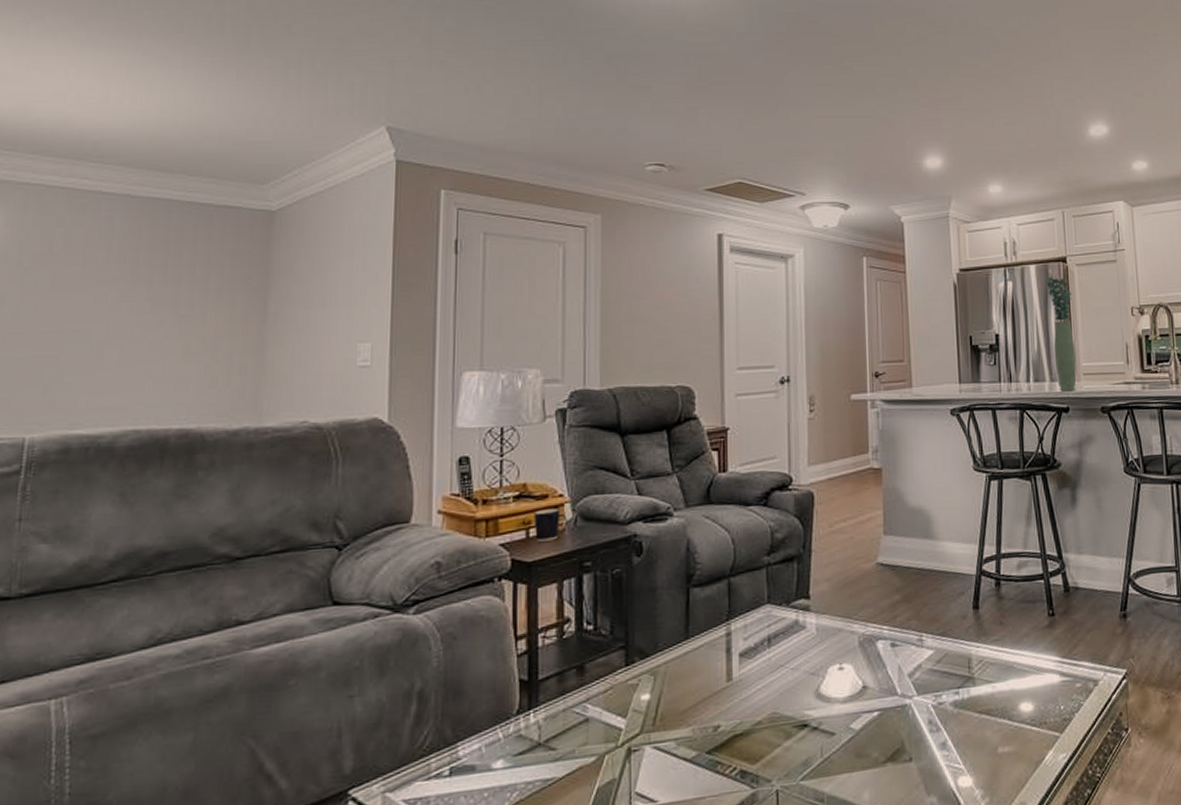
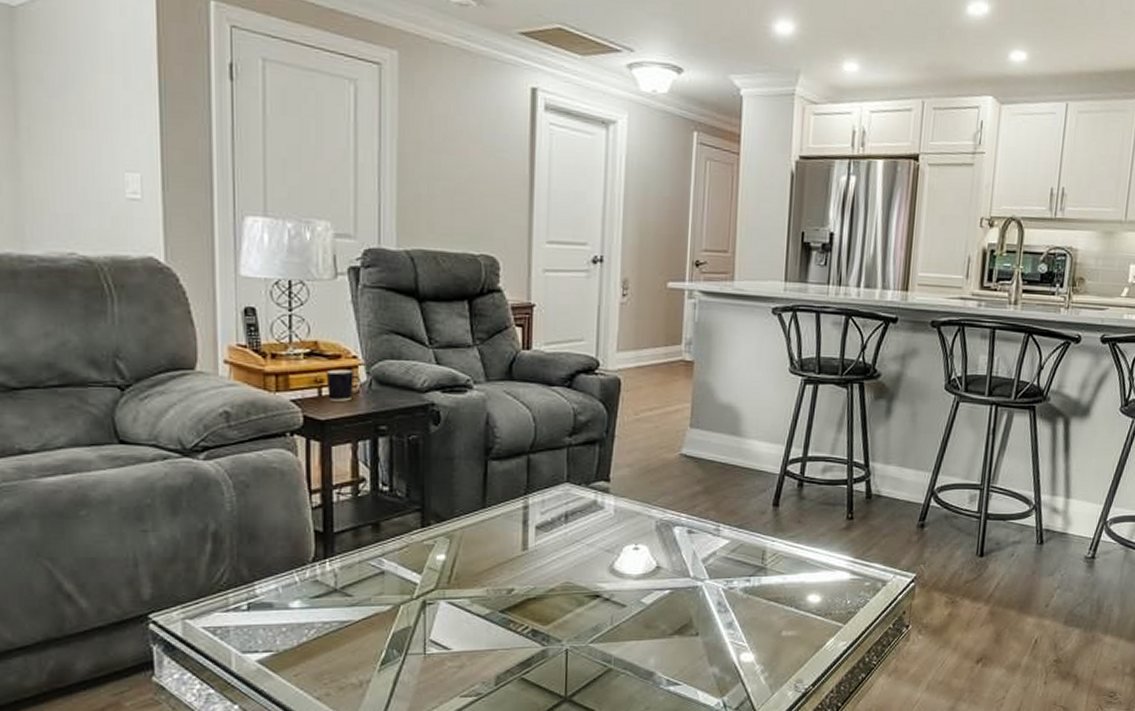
vase: present [1045,273,1077,393] -> none [889,170,919,303]

